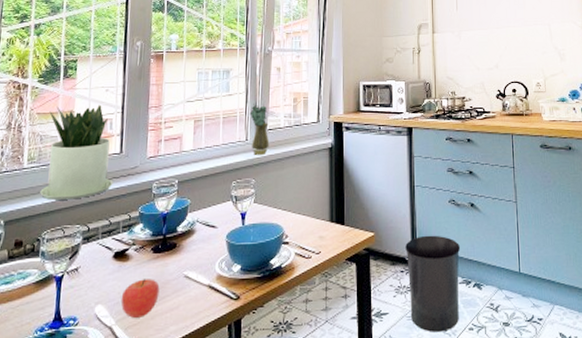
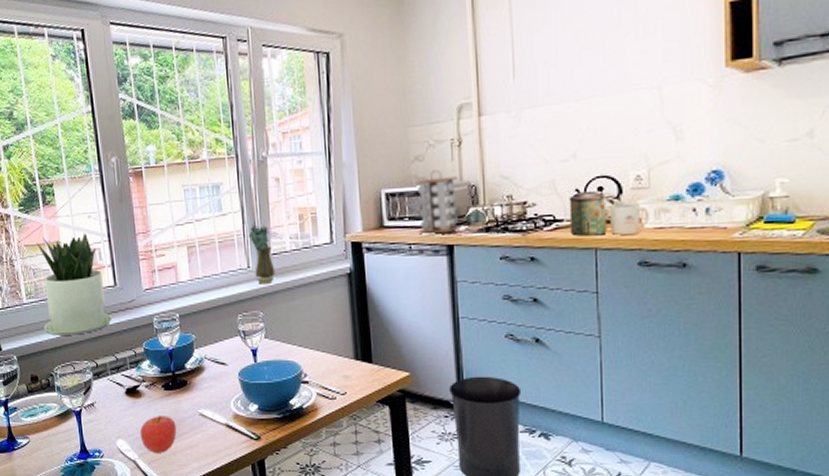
spice rack: none [385,69,418,119] -> present [414,169,461,235]
canister: none [493,91,519,126] -> present [569,190,607,238]
mug: none [520,102,546,125] -> present [609,203,649,236]

